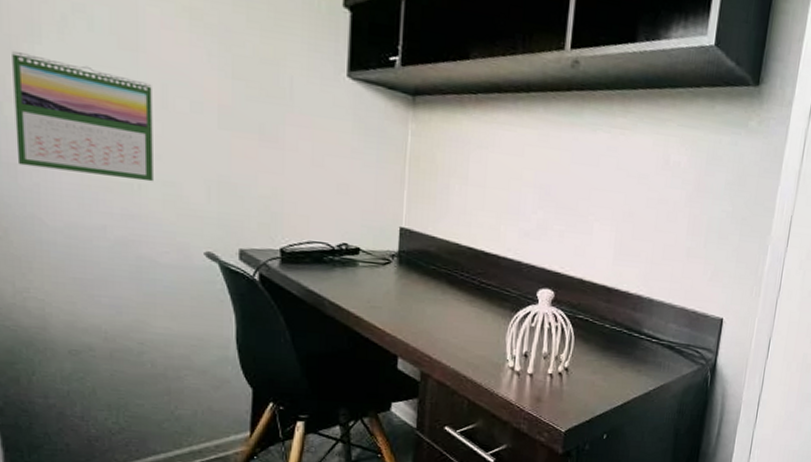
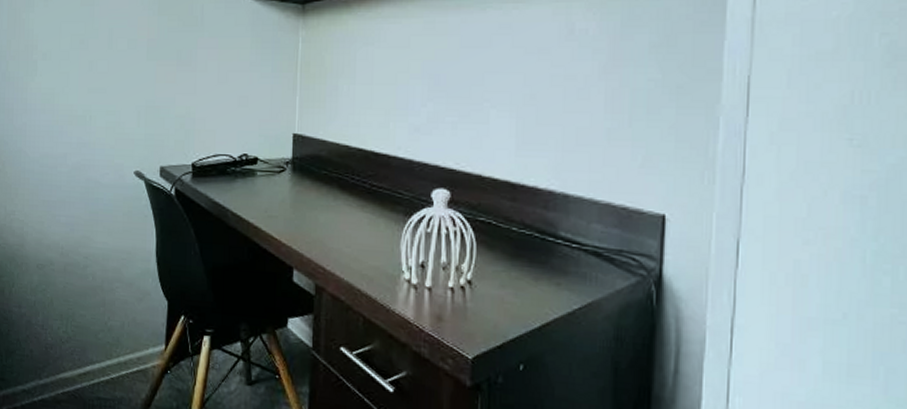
calendar: present [12,50,153,182] -> none [14,20,102,113]

